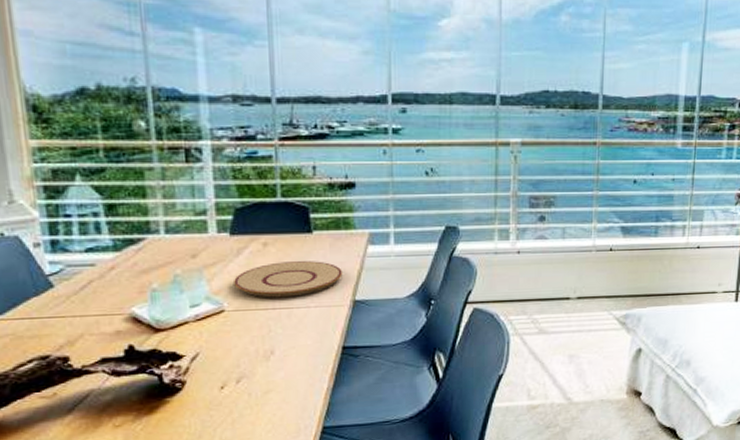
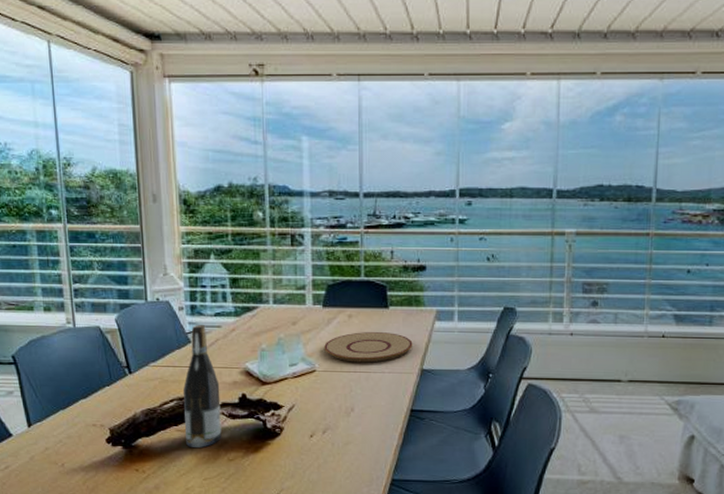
wine bottle: none [46,264,103,416] -> present [183,325,222,448]

